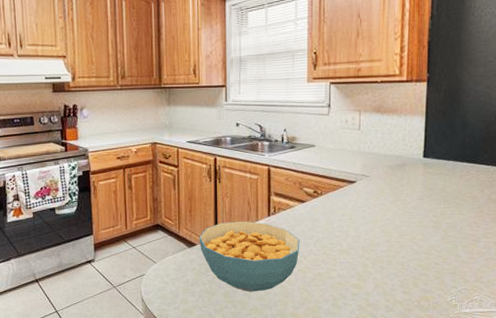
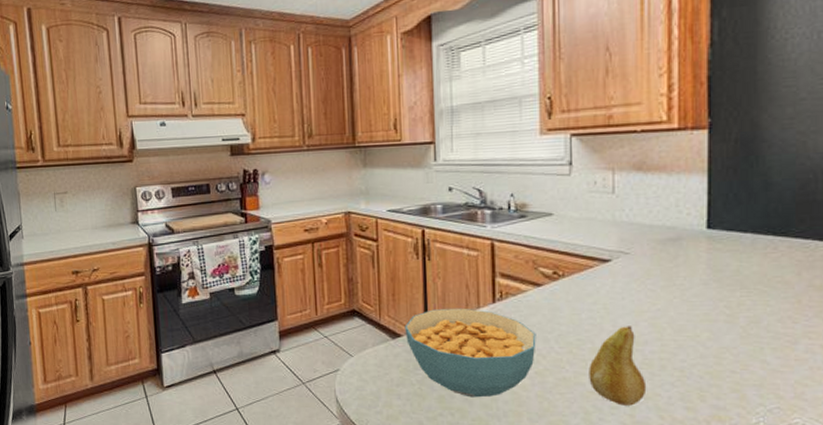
fruit: none [337,232,378,293] -> present [589,326,647,406]

